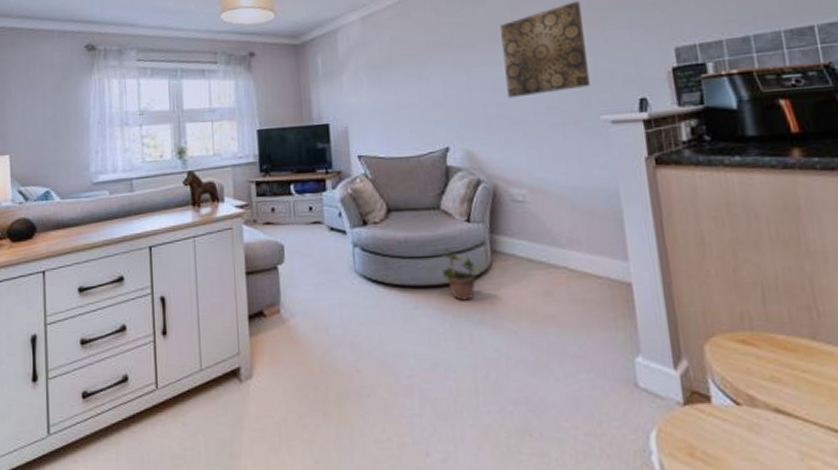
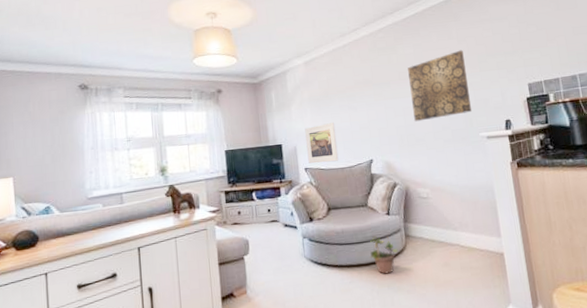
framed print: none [359,97,404,151] -> present [305,123,339,164]

